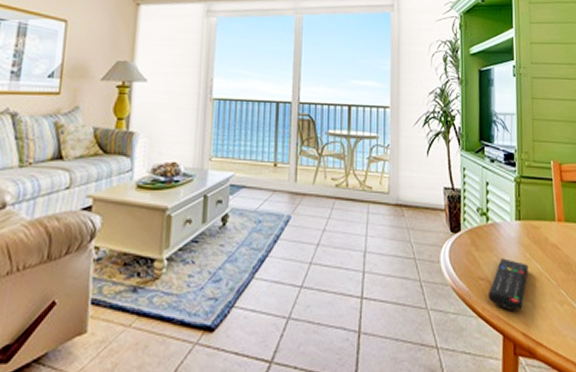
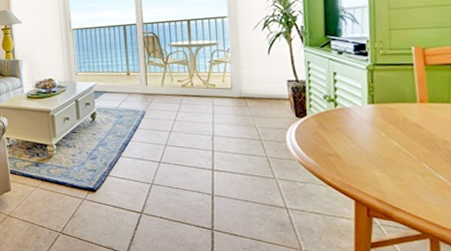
remote control: present [488,258,528,311] -> none [338,137,384,181]

